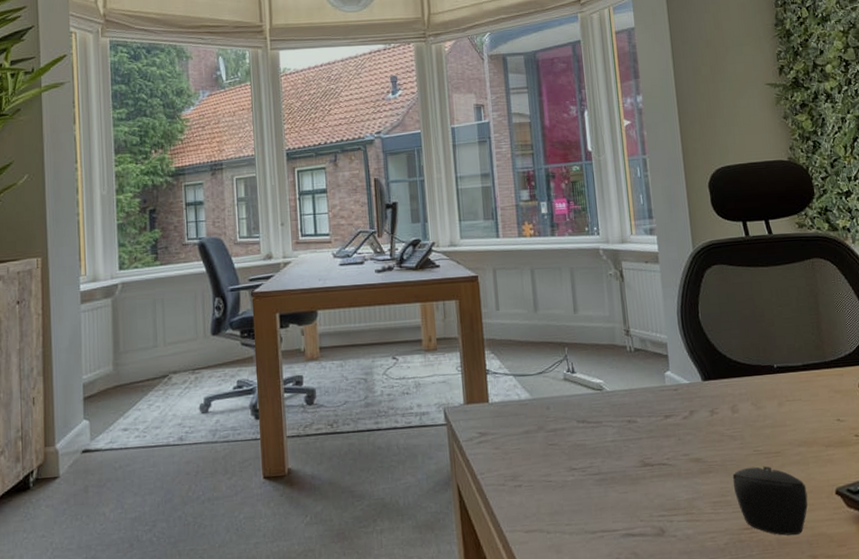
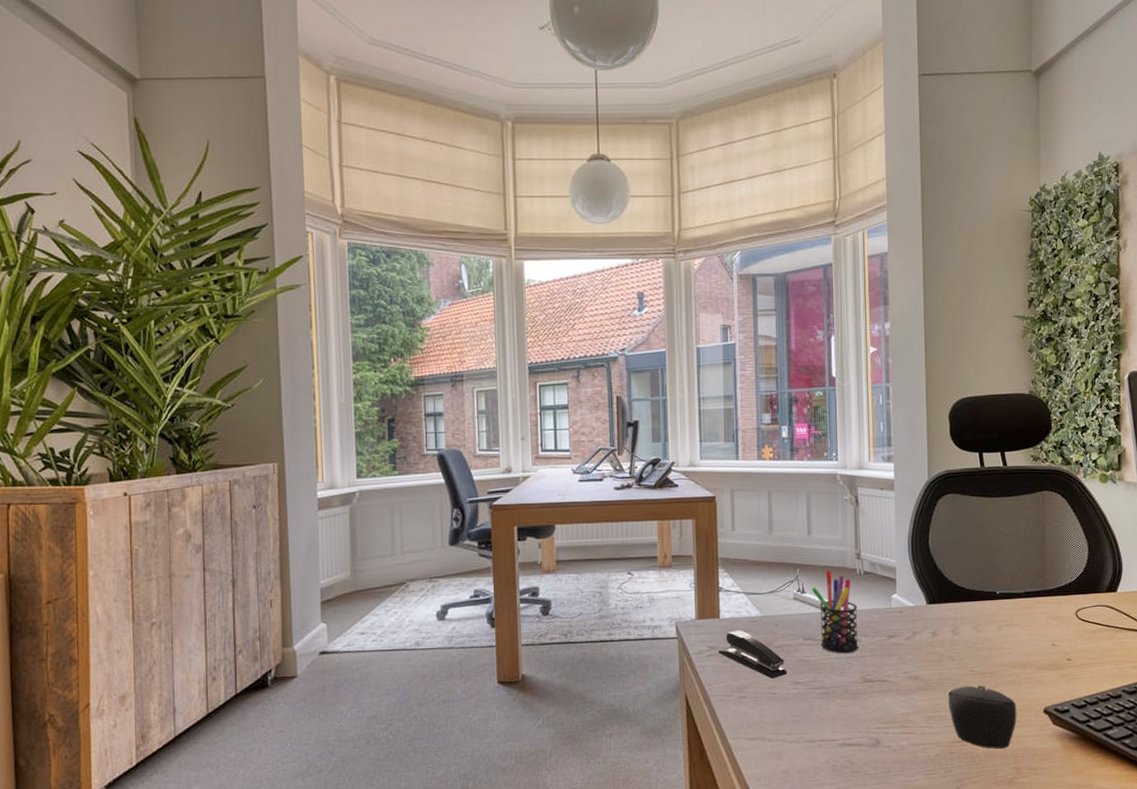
stapler: none [489,414,563,465] -> present [718,630,788,679]
pen holder: none [581,348,635,437] -> present [811,570,859,654]

